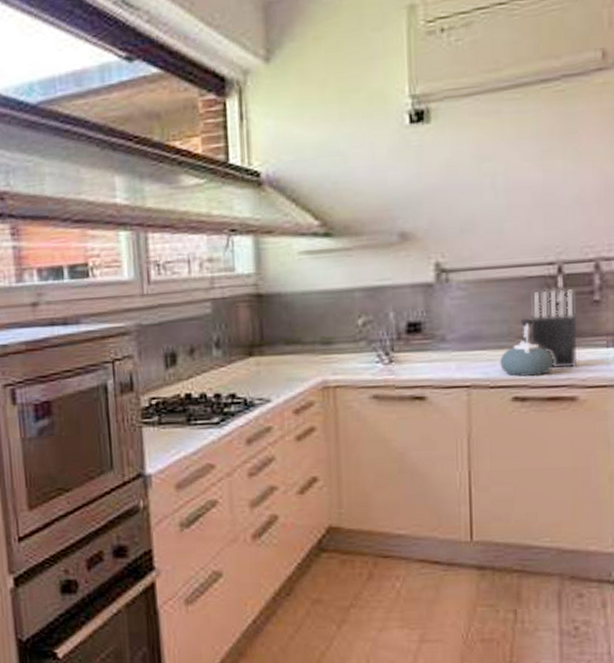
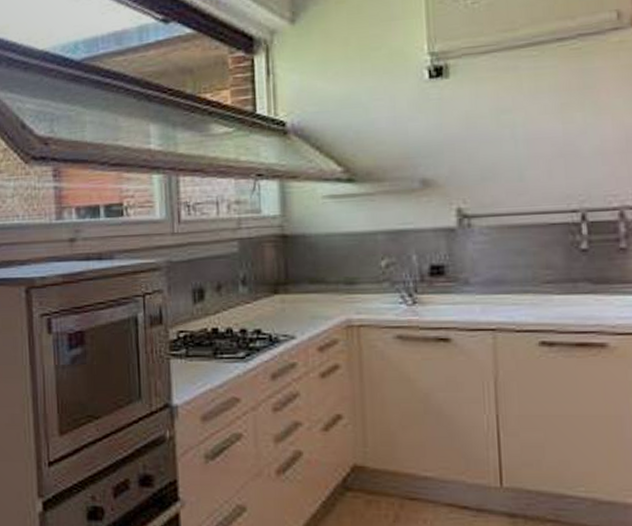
kettle: present [500,318,554,376] -> none [525,264,581,321]
knife block: present [530,289,578,368] -> none [555,236,606,314]

